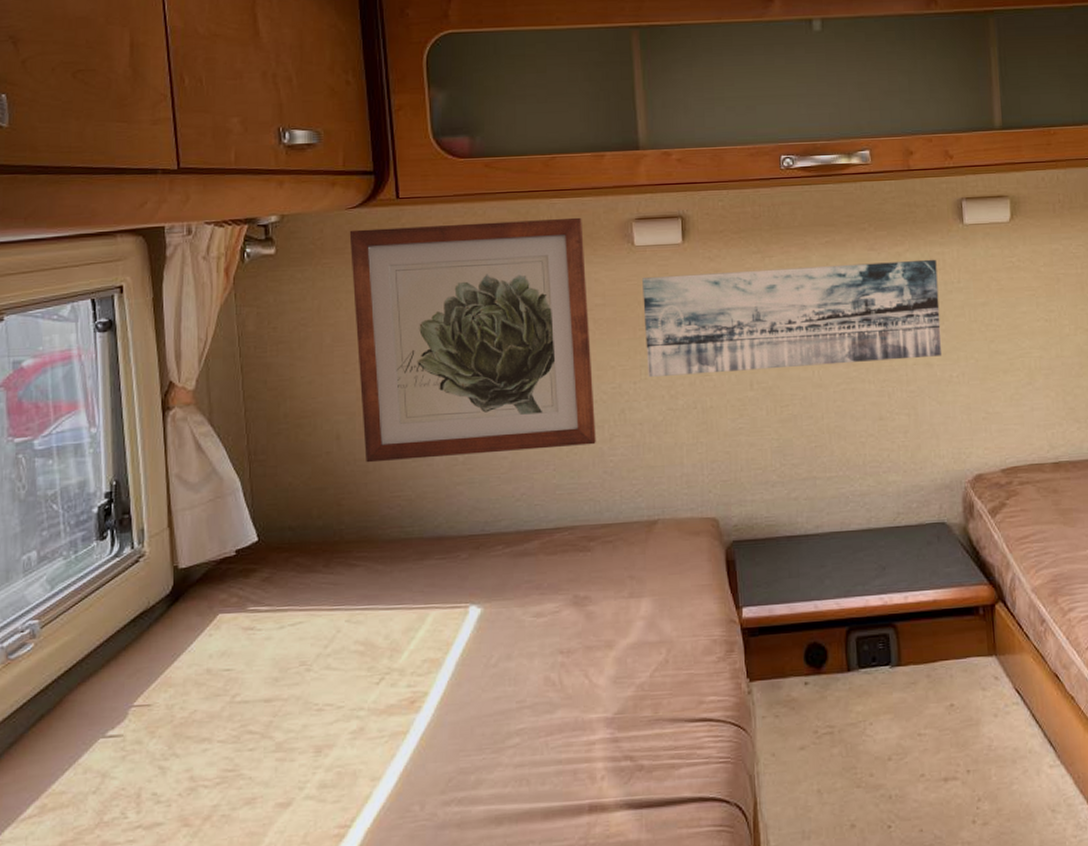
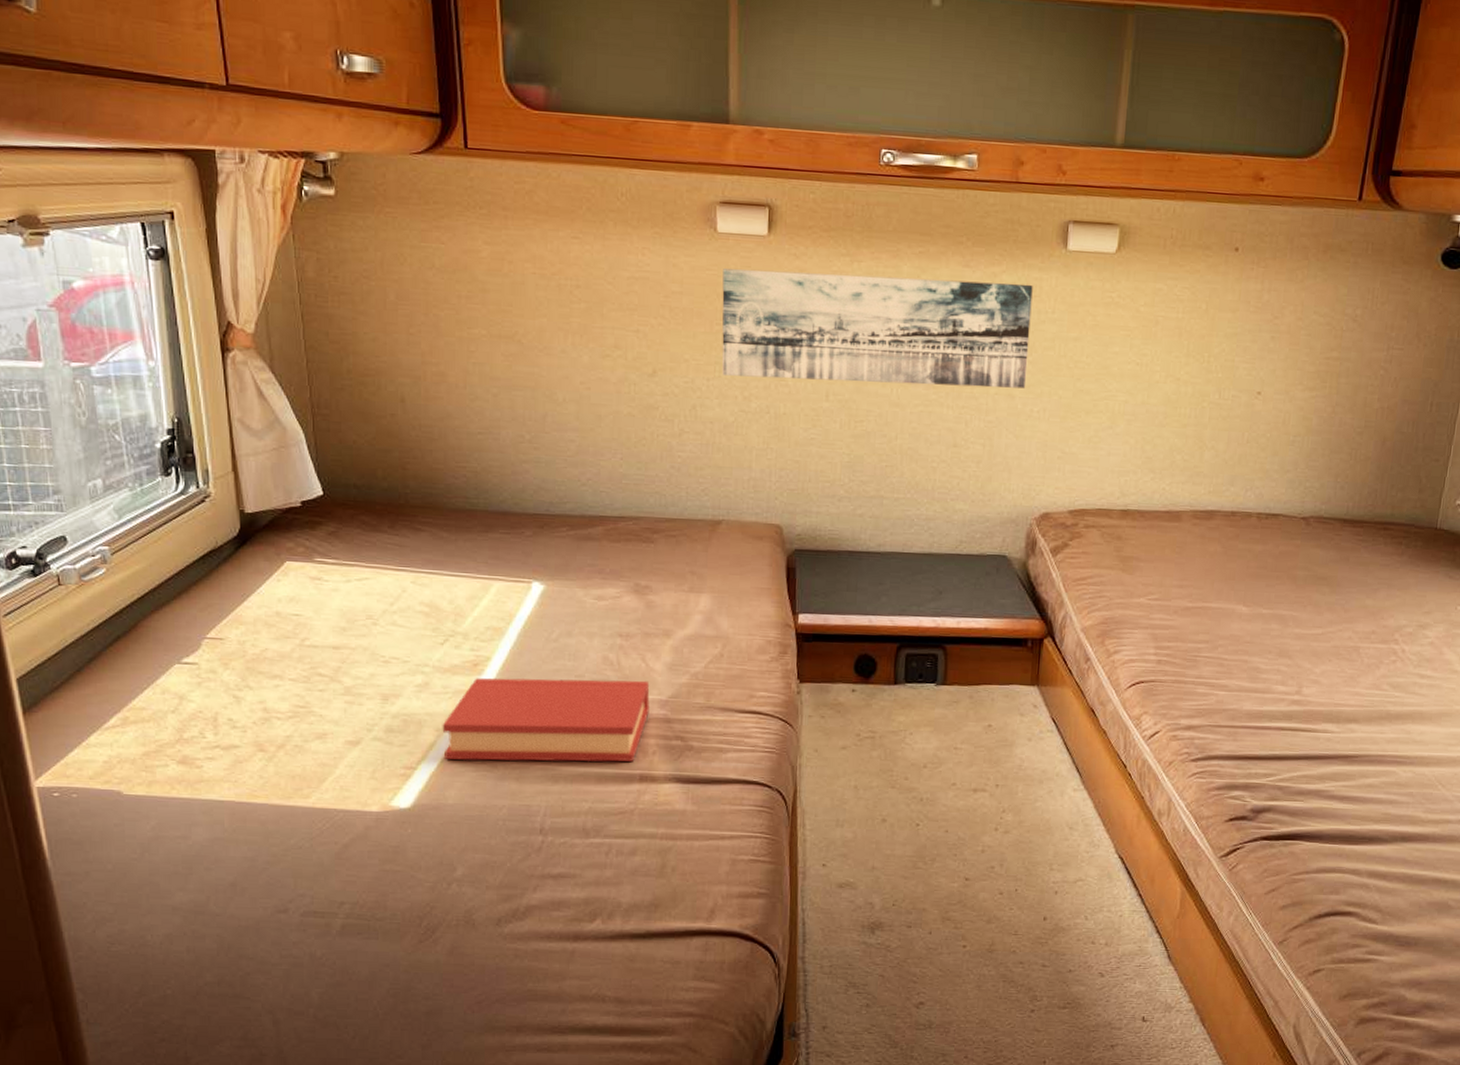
wall art: present [349,217,596,463] -> none [414,178,666,438]
hardback book: none [378,698,595,812] -> present [442,678,650,762]

